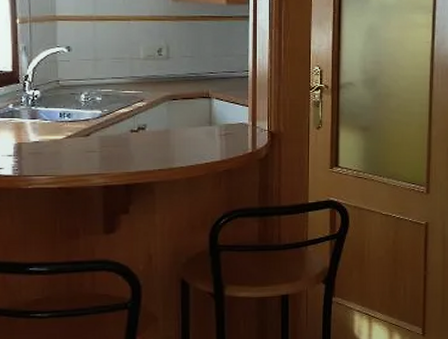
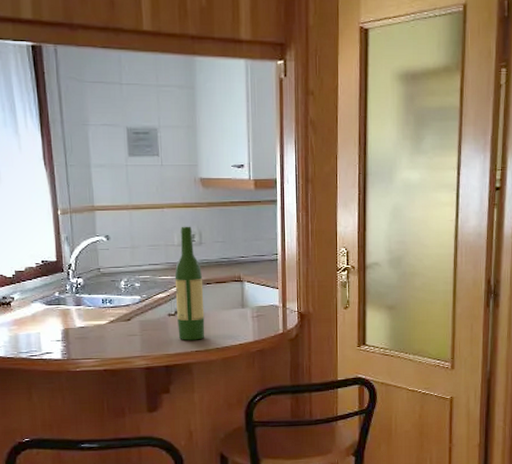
wine bottle: none [139,39,169,158] -> present [174,226,205,340]

